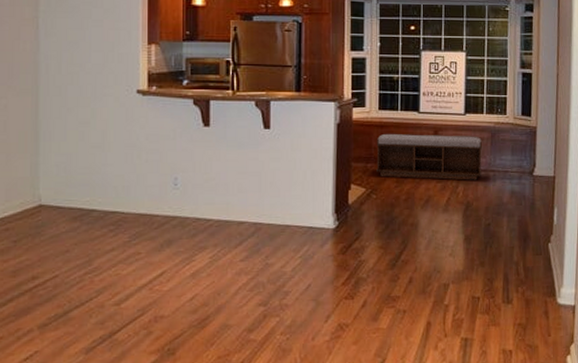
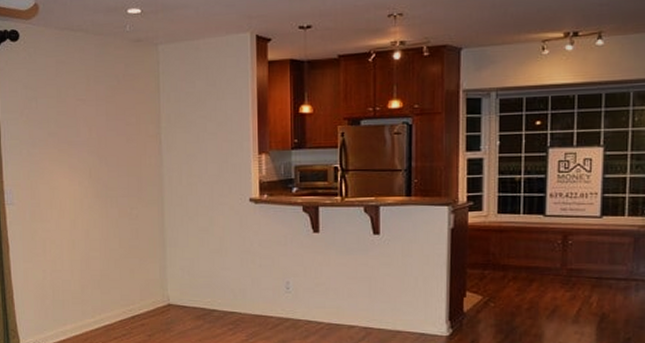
bench: present [376,133,482,180] -> none [495,238,622,290]

